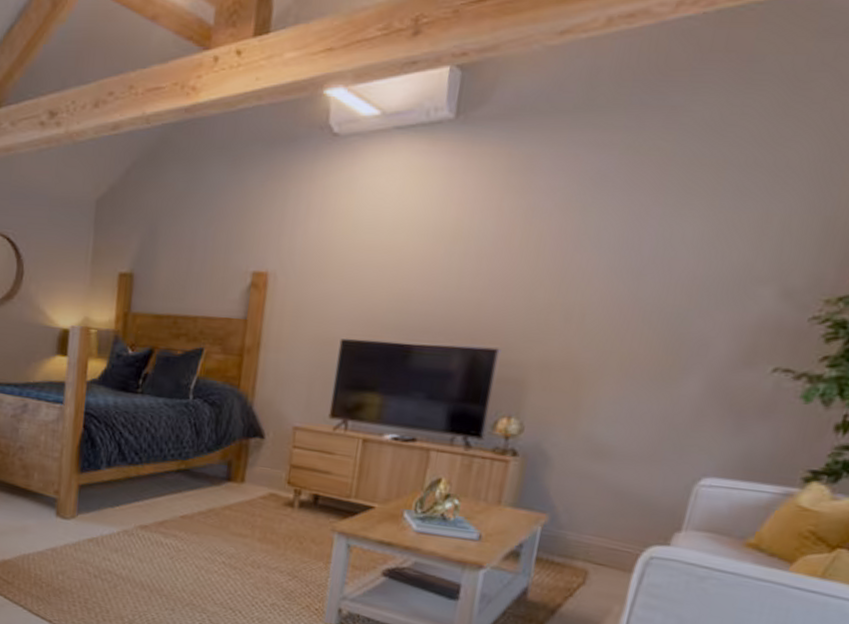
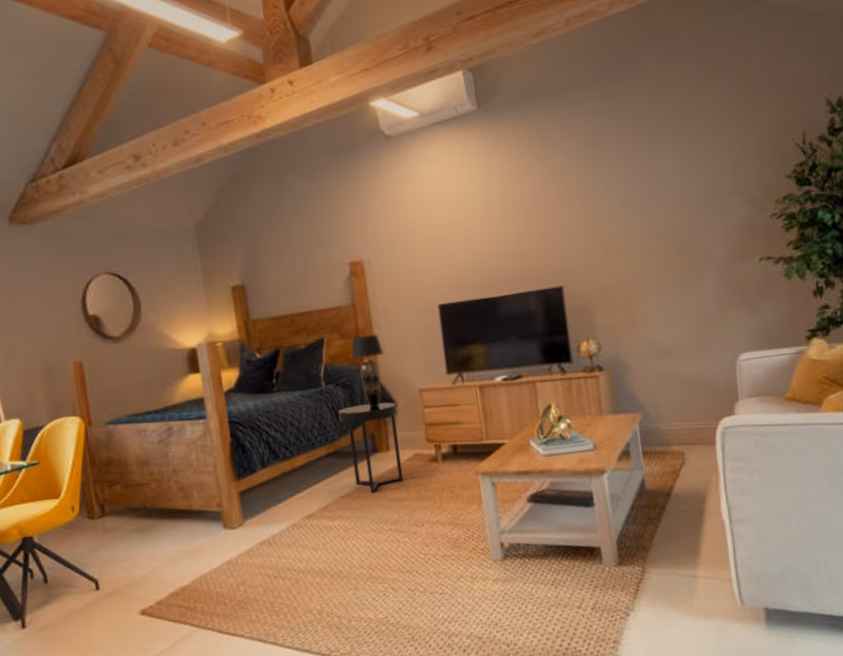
side table: none [198,427,264,521] -> present [337,402,404,493]
table lamp: none [228,354,266,434] -> present [351,333,385,407]

